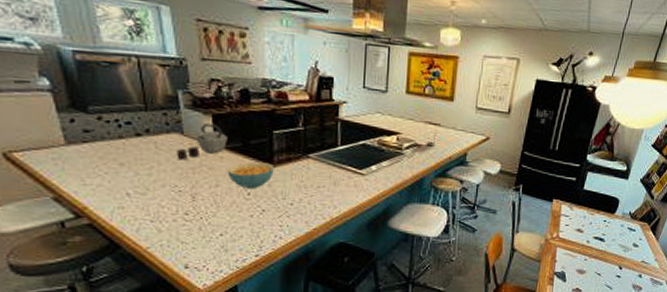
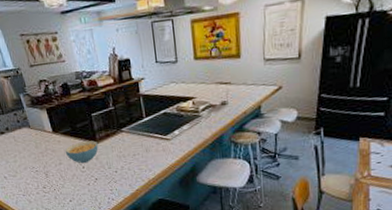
kettle: present [176,123,227,160] -> none [28,116,61,148]

